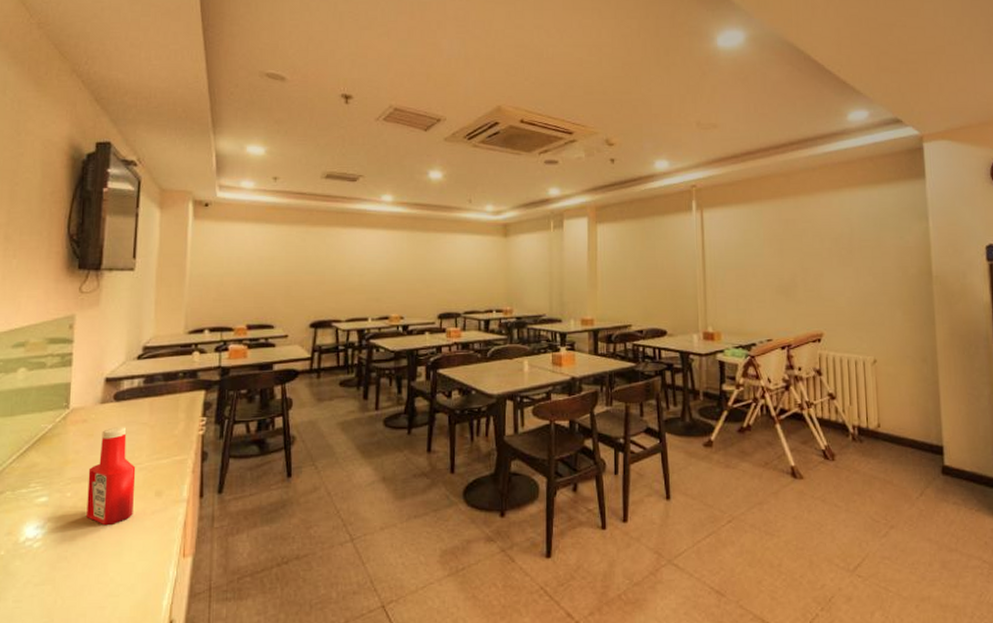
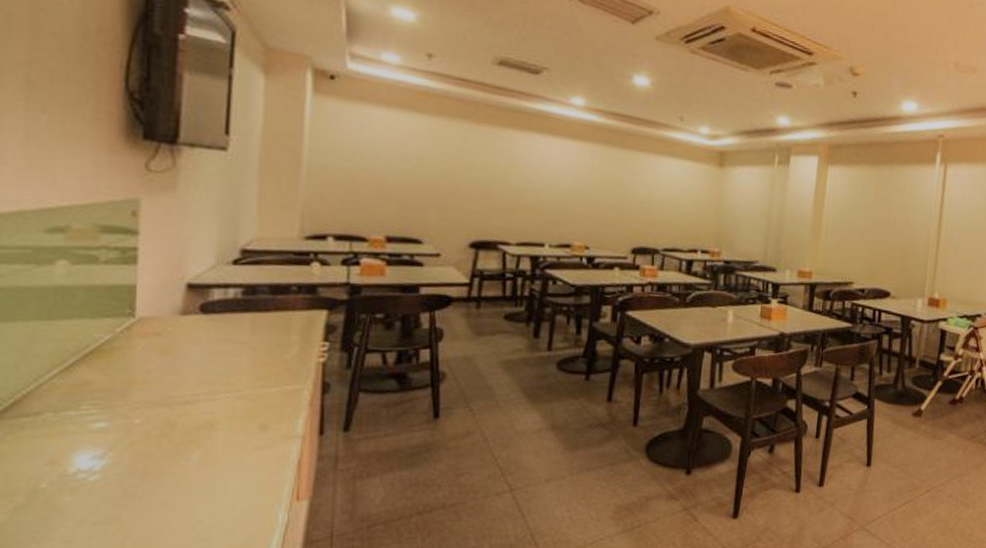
ketchup bottle: present [86,427,136,526] -> none [164,345,232,461]

